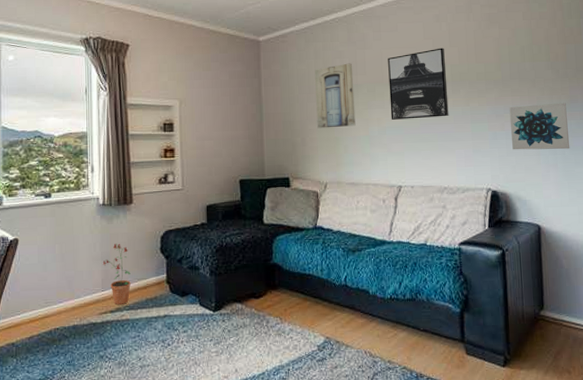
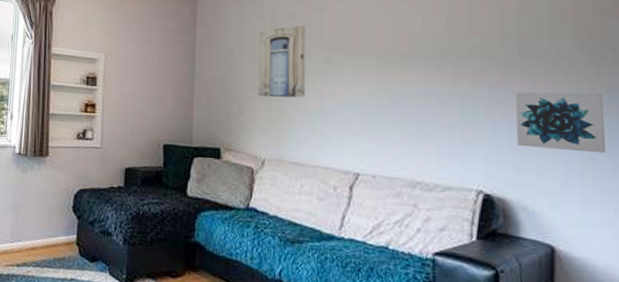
potted plant: present [102,243,131,305] -> none [13,195,40,260]
wall art: present [388,48,449,120] -> none [350,14,429,97]

